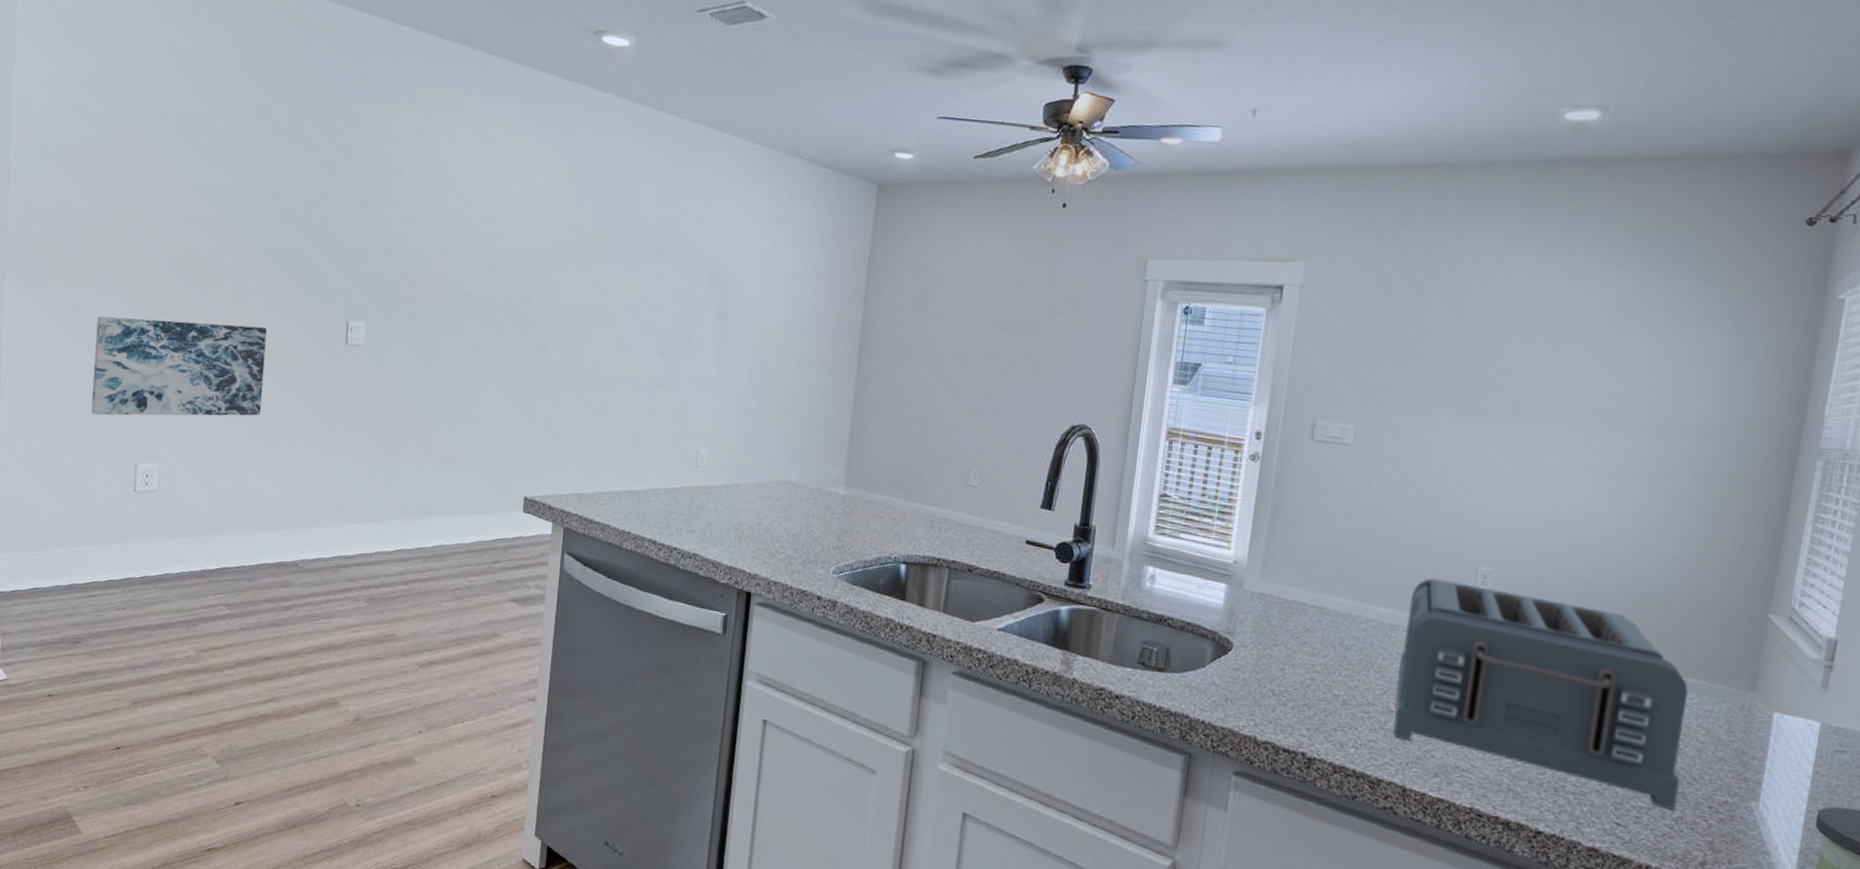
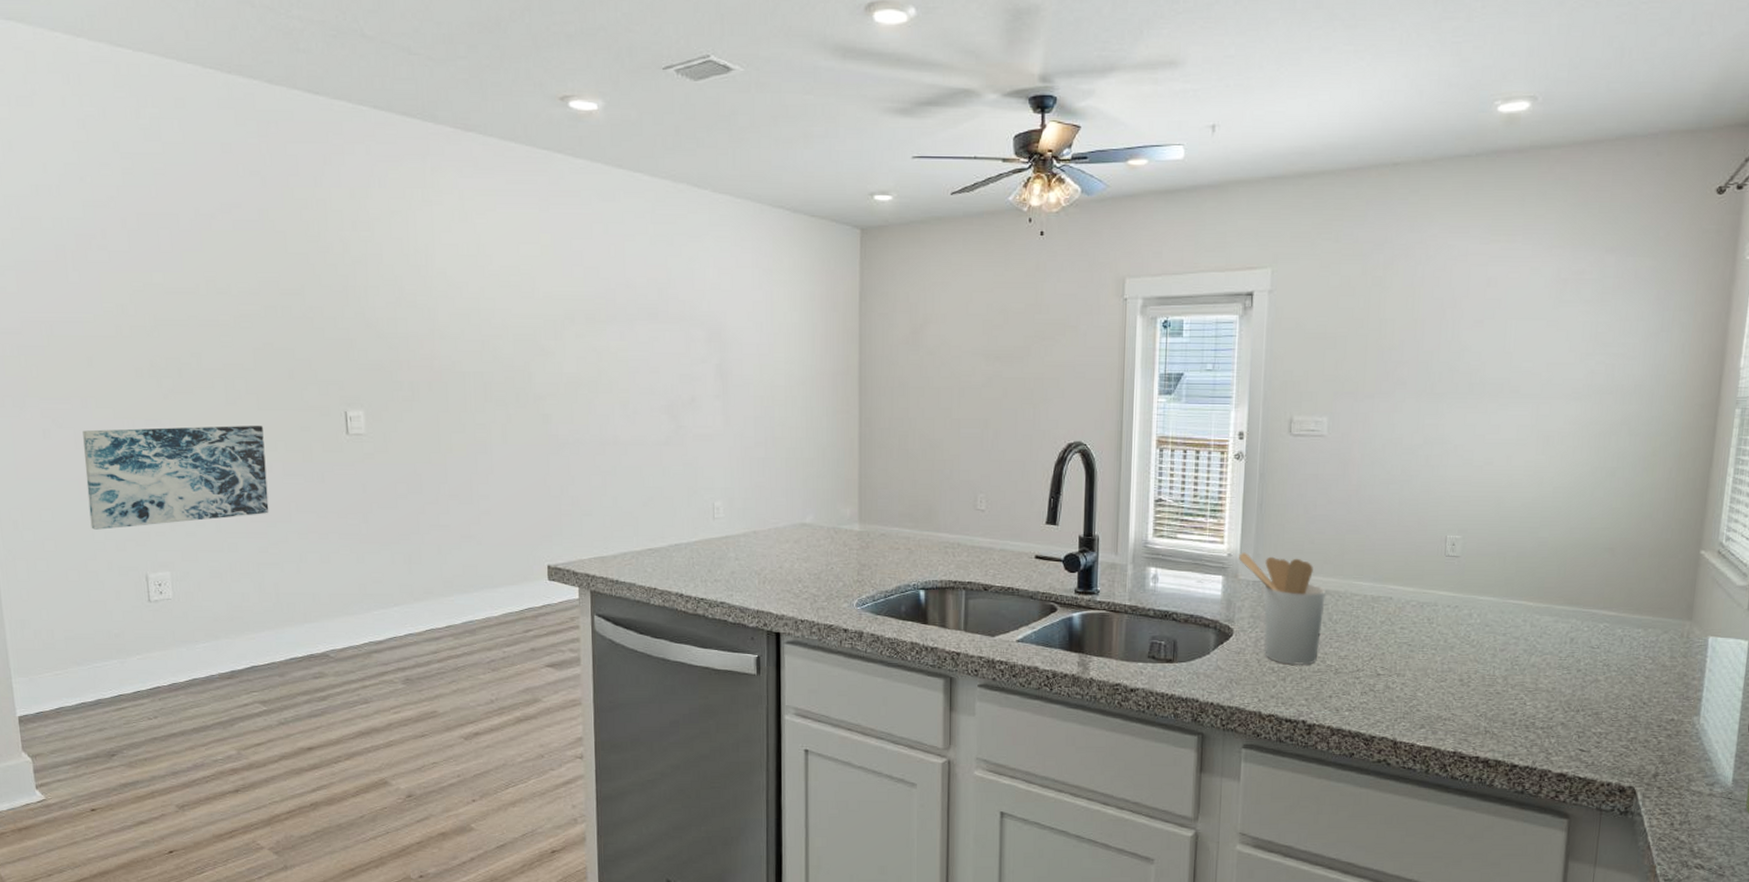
utensil holder: none [1245,561,1339,692] -> present [1239,552,1327,665]
toaster: present [1393,578,1688,810] -> none [1381,550,1635,732]

